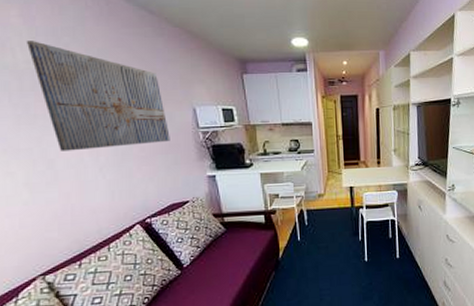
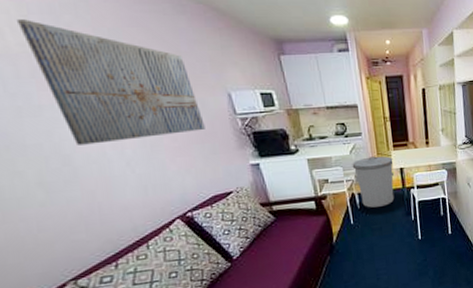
trash can: none [303,173,343,225] -> present [352,156,395,208]

